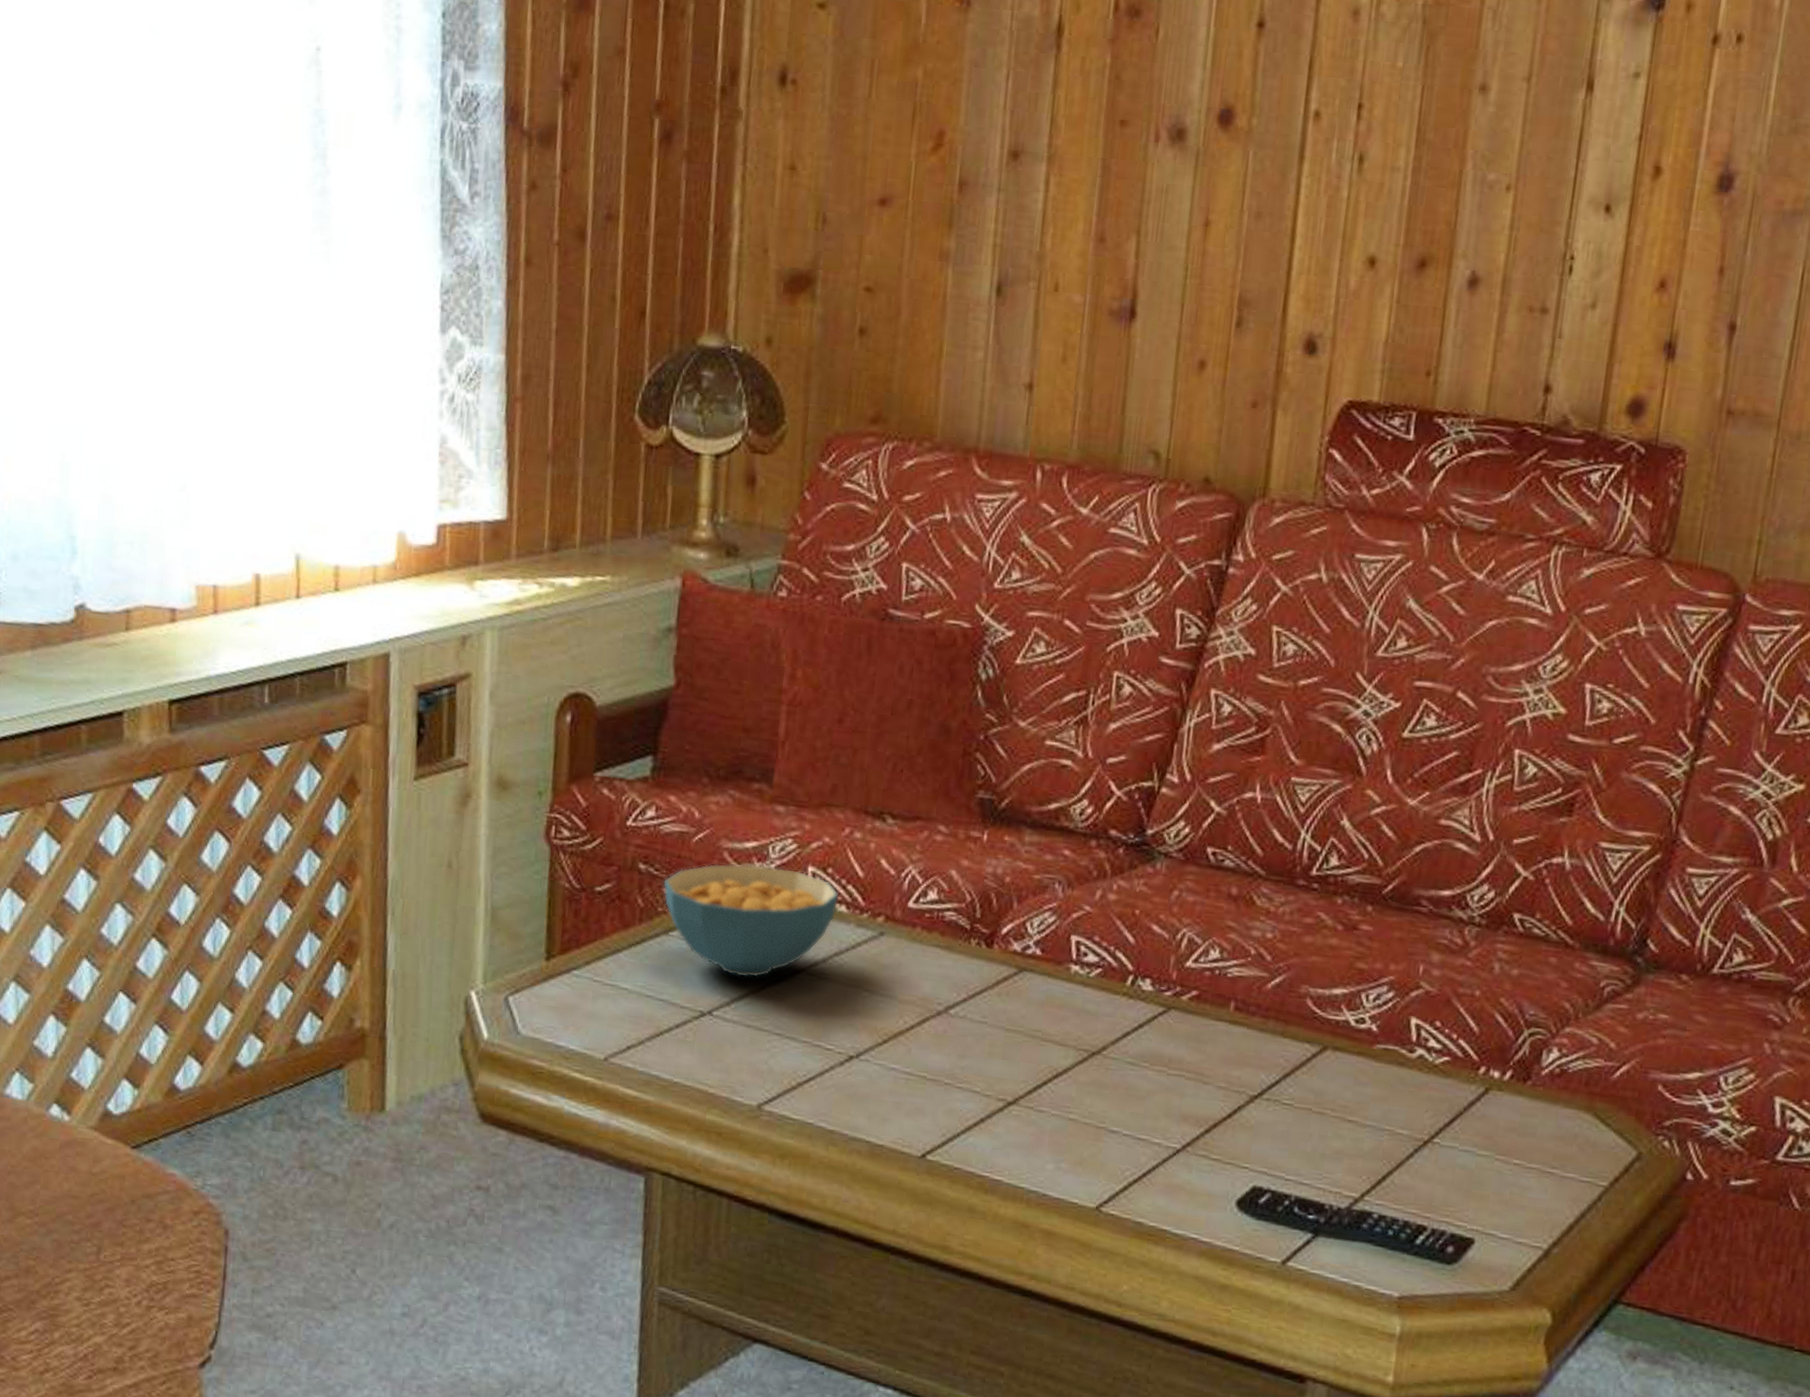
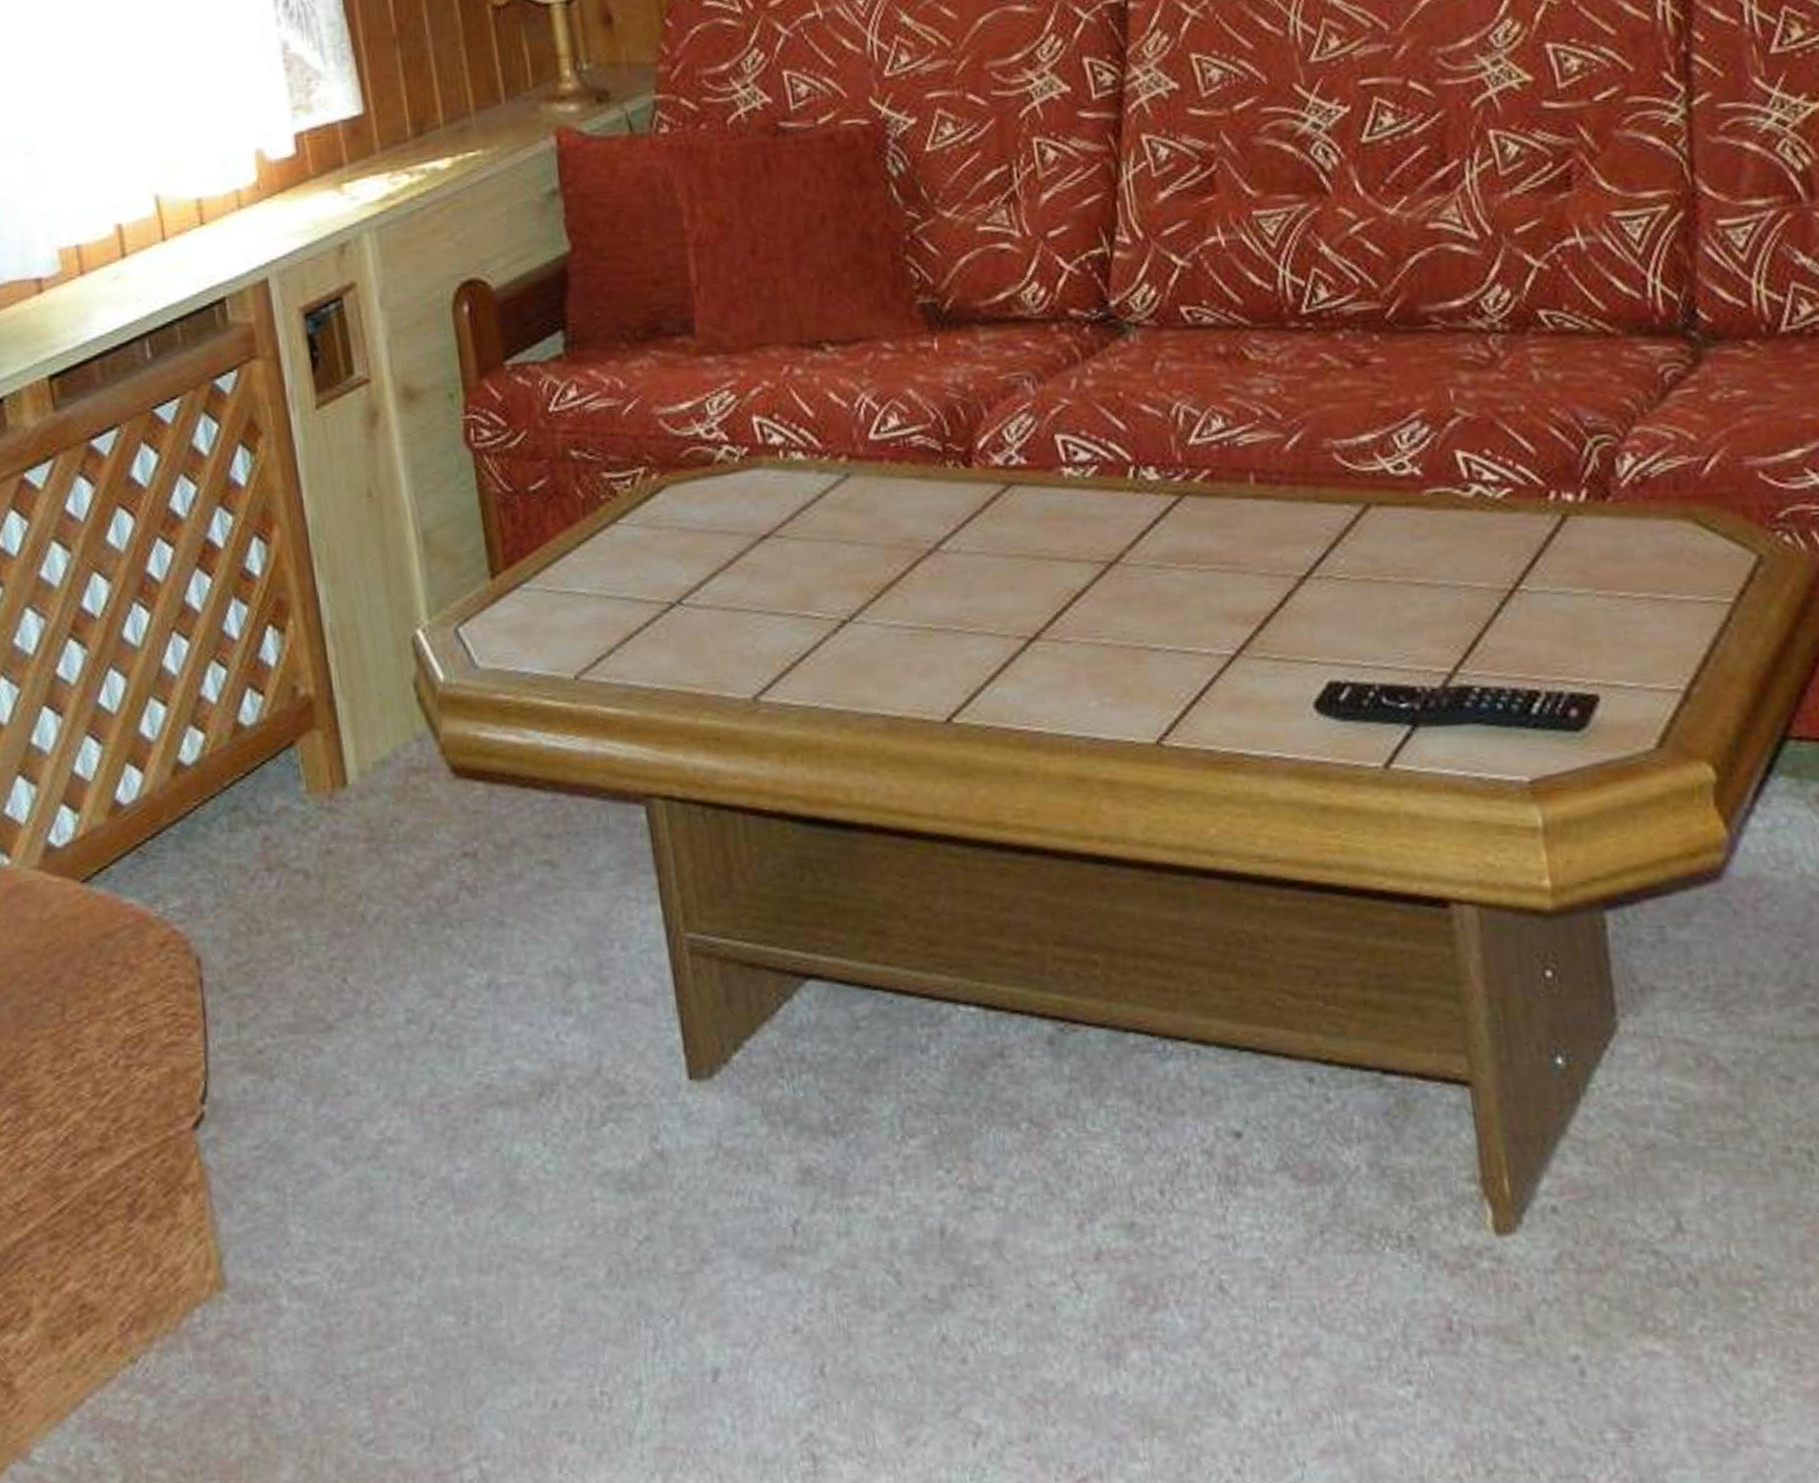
cereal bowl: present [663,863,839,978] -> none [600,423,794,556]

